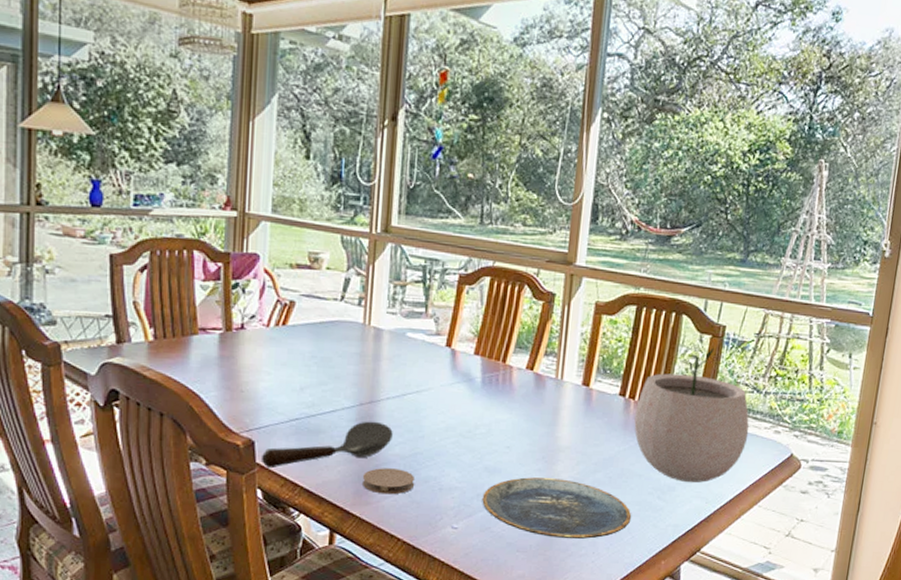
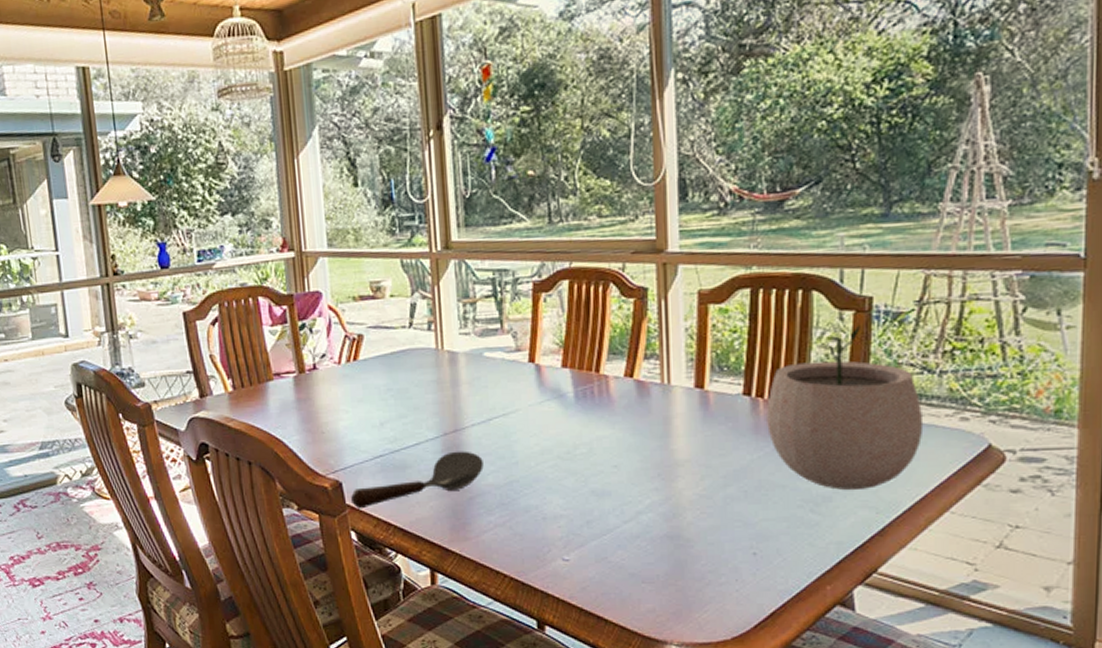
coaster: present [363,468,416,495] -> none [458,499,515,528]
plate: present [482,477,632,539] -> none [593,497,780,565]

